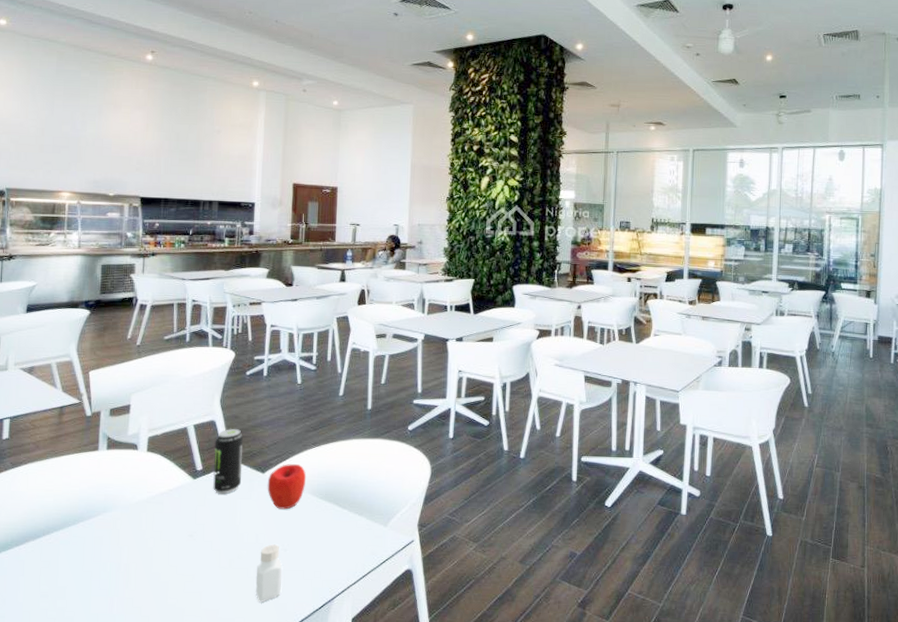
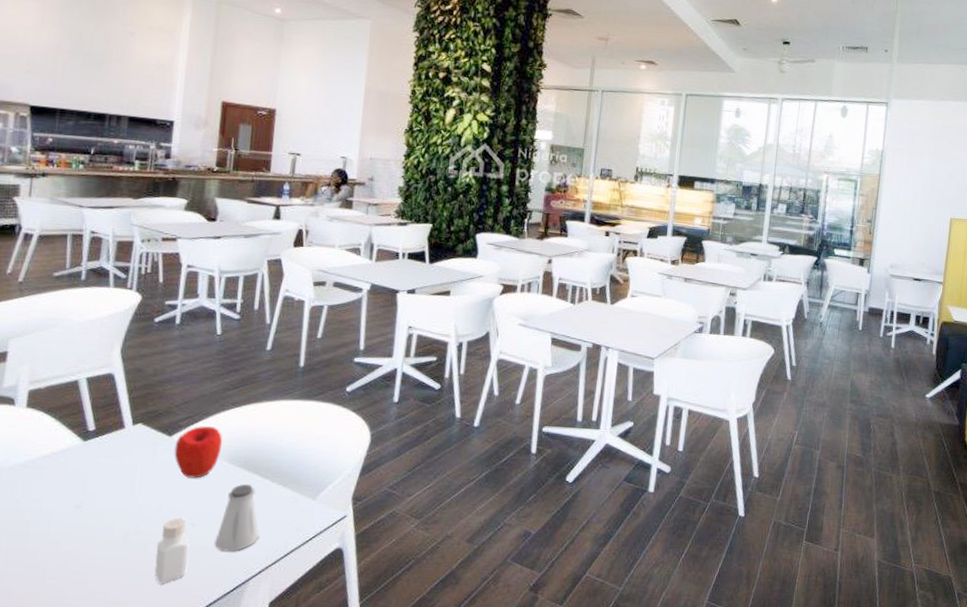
beverage can: present [213,429,243,495] -> none [107,384,147,460]
saltshaker: none [304,514,341,574] -> present [215,484,259,552]

